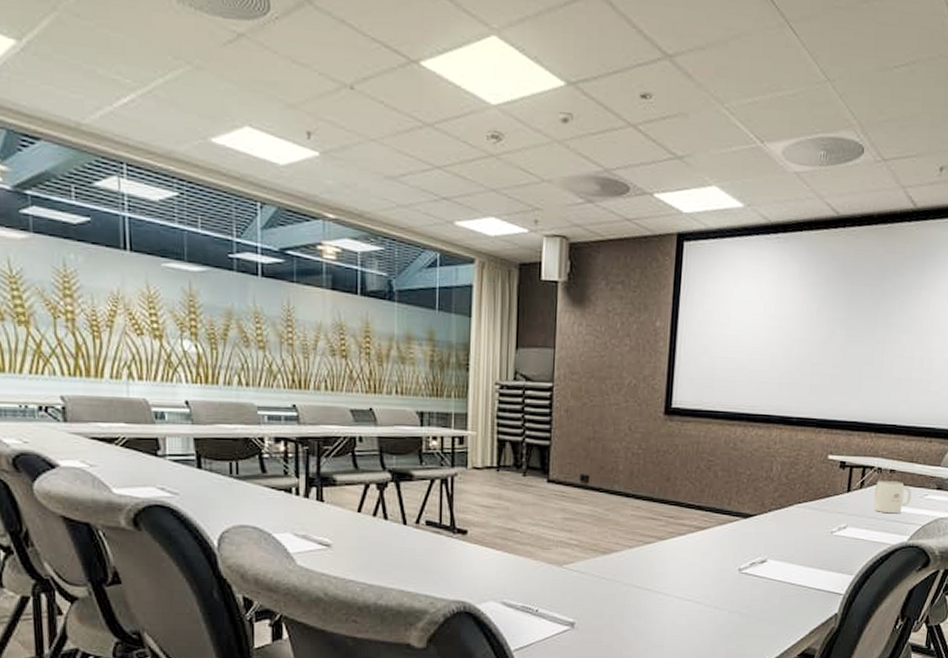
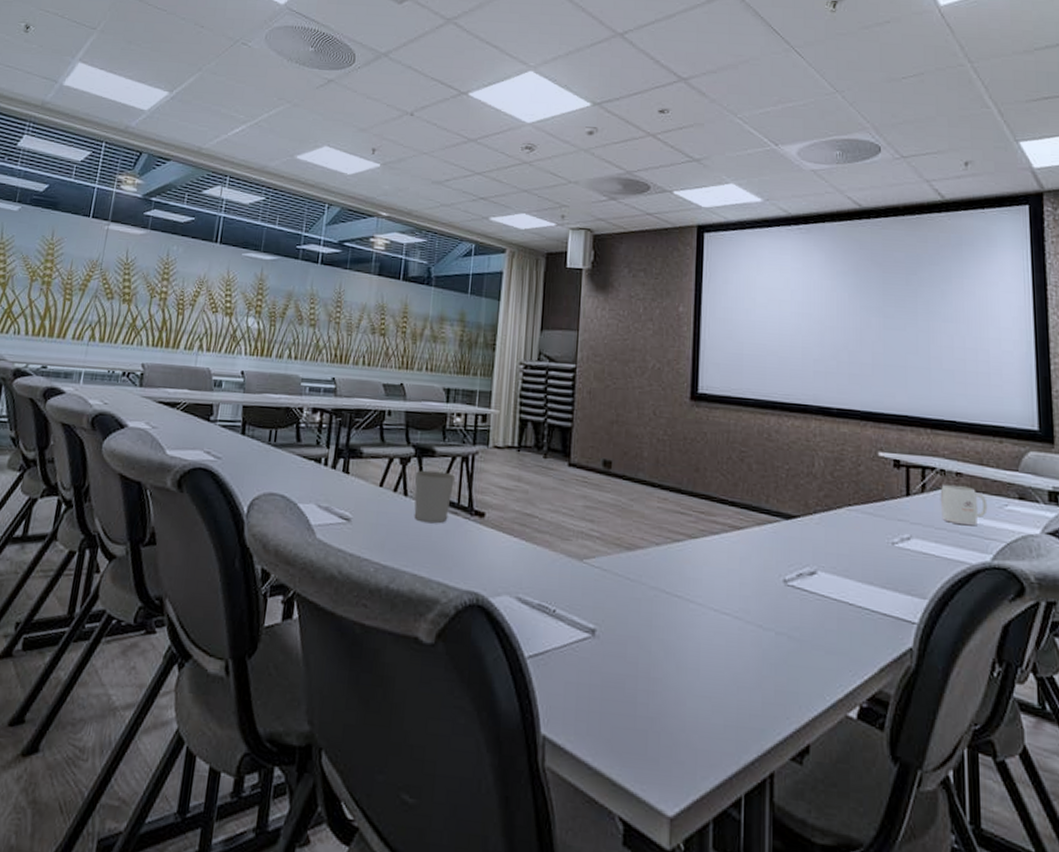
dixie cup: none [393,494,435,544] -> present [414,470,455,524]

